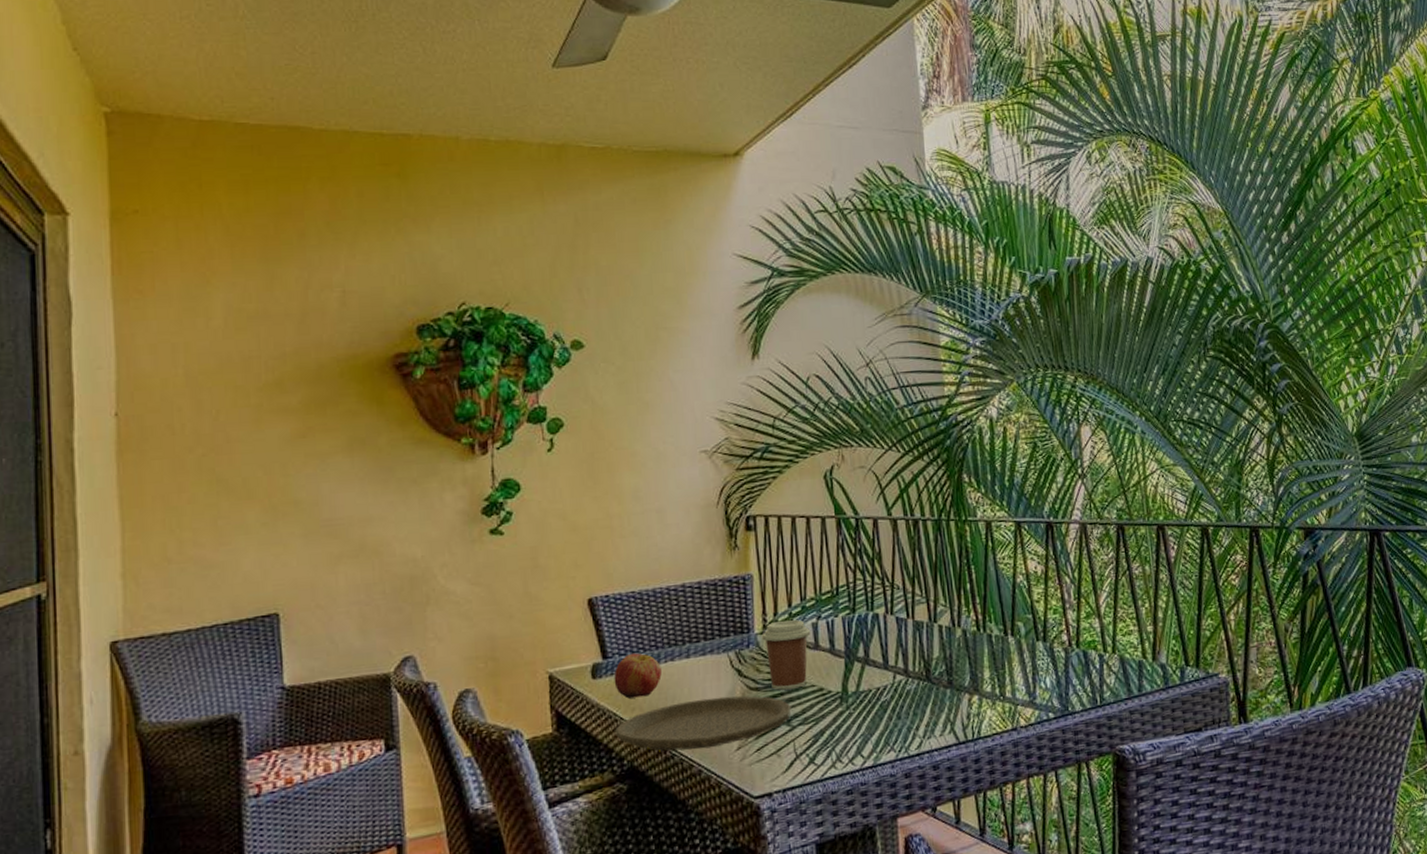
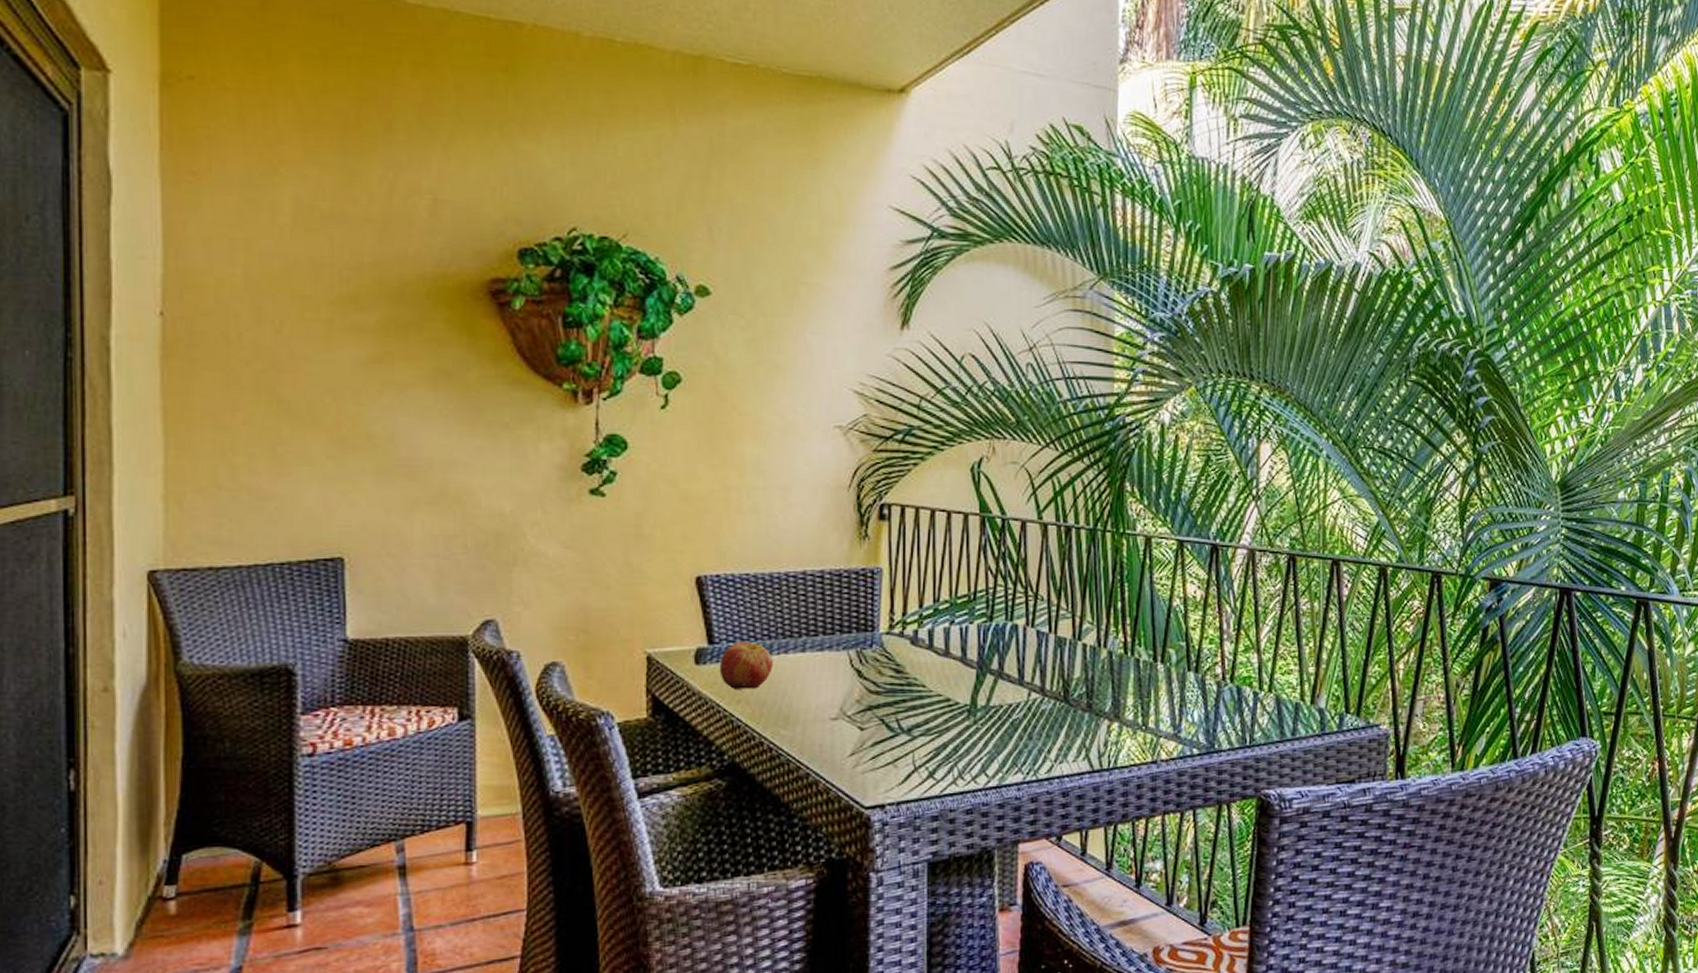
plate: present [614,696,791,752] -> none [716,697,913,751]
coffee cup: present [761,620,811,691] -> none [887,621,942,697]

